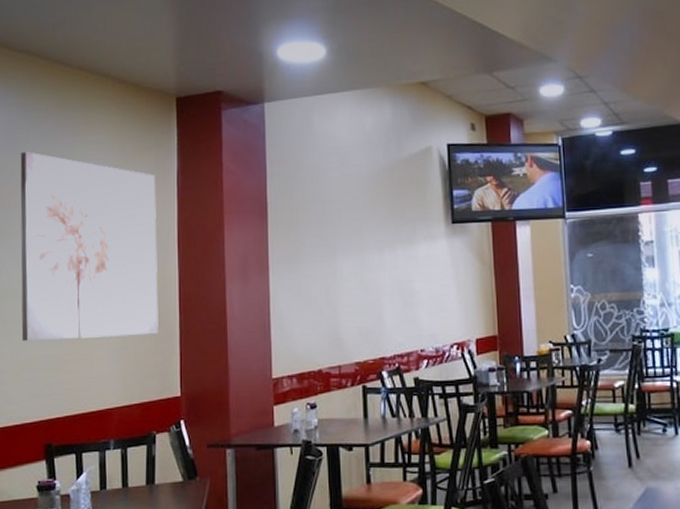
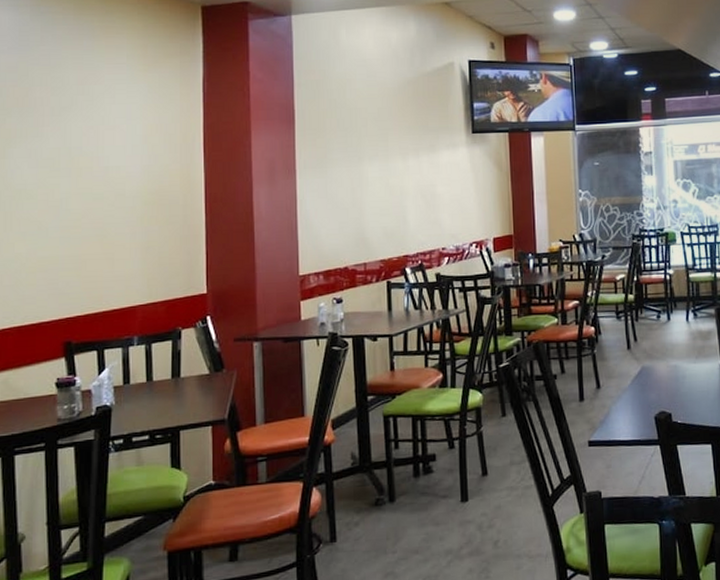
wall art: present [20,152,158,341] -> none [34,54,184,241]

